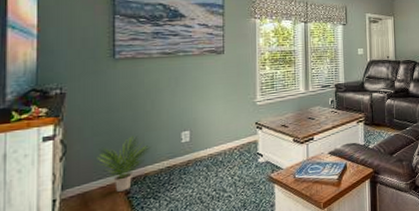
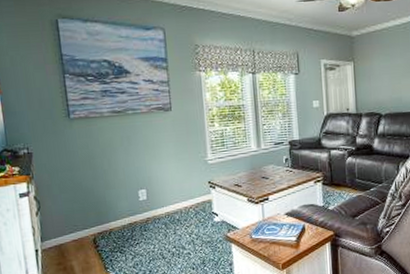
potted plant: present [95,136,151,192] -> none [66,193,112,245]

